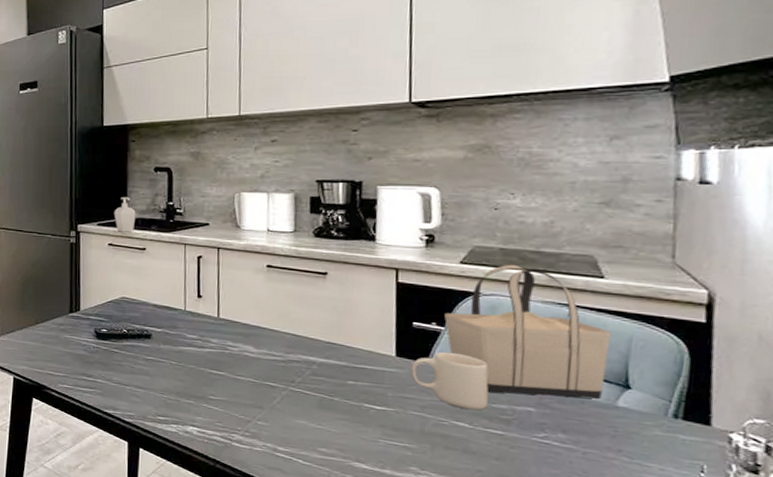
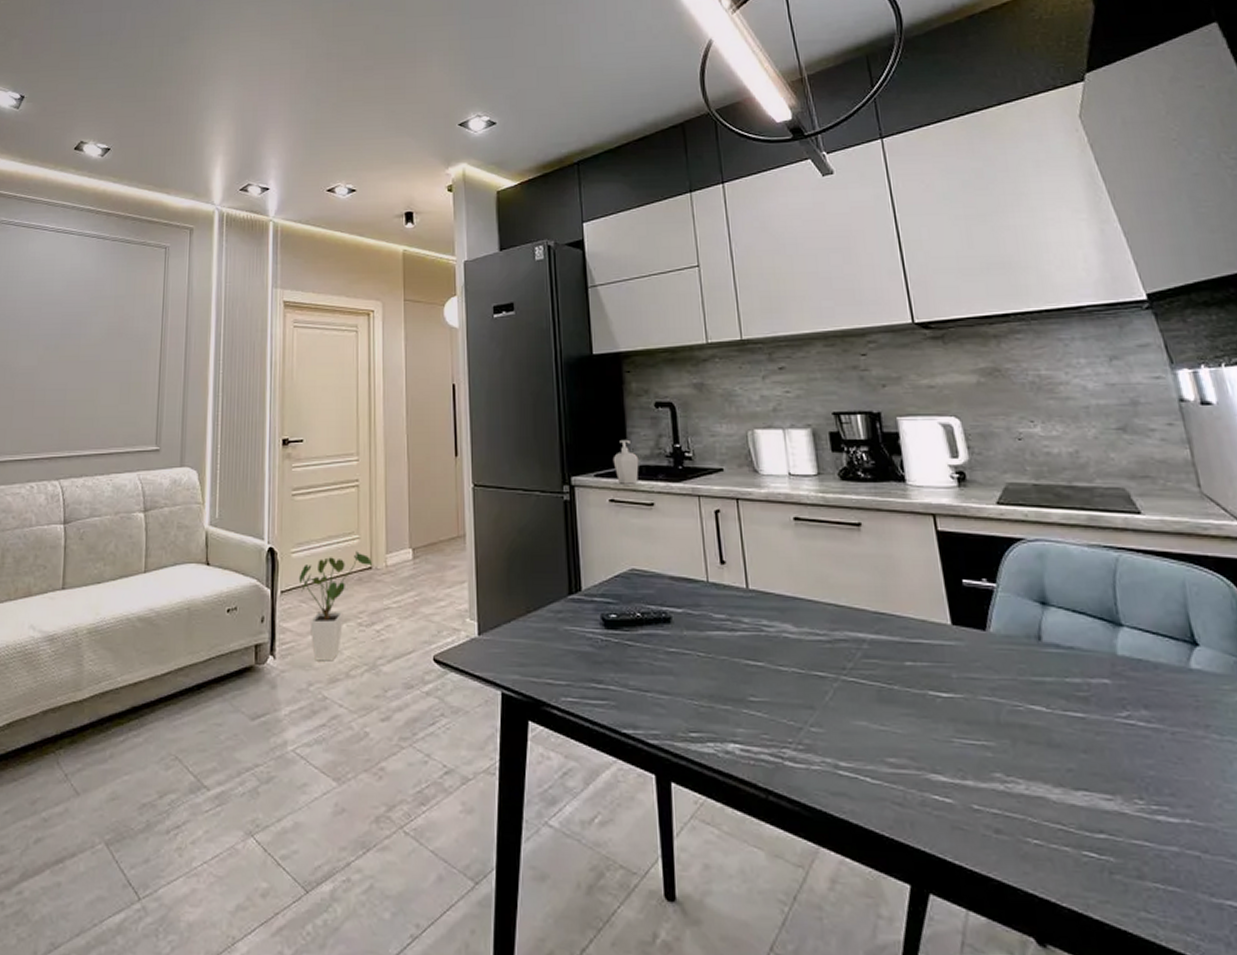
cup: present [411,351,489,411] -> none [970,614,1062,689]
shopping bag: present [444,264,612,400] -> none [993,502,1173,664]

